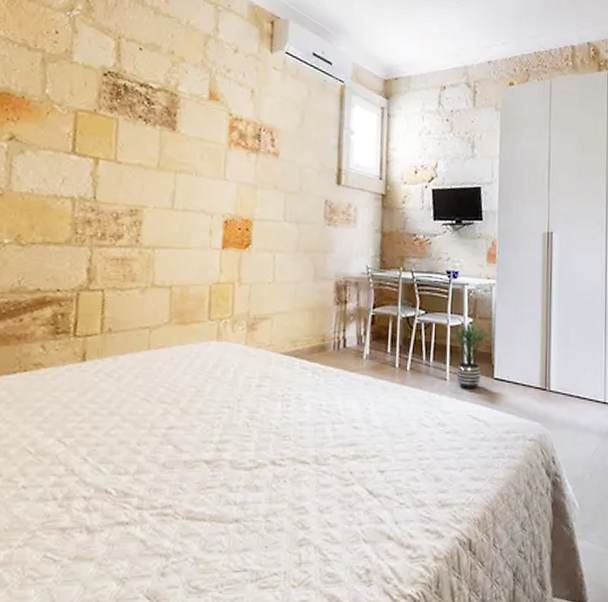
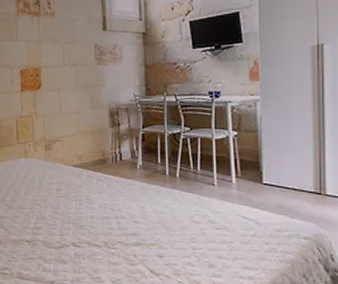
potted plant: present [448,324,493,389] -> none [214,137,260,193]

